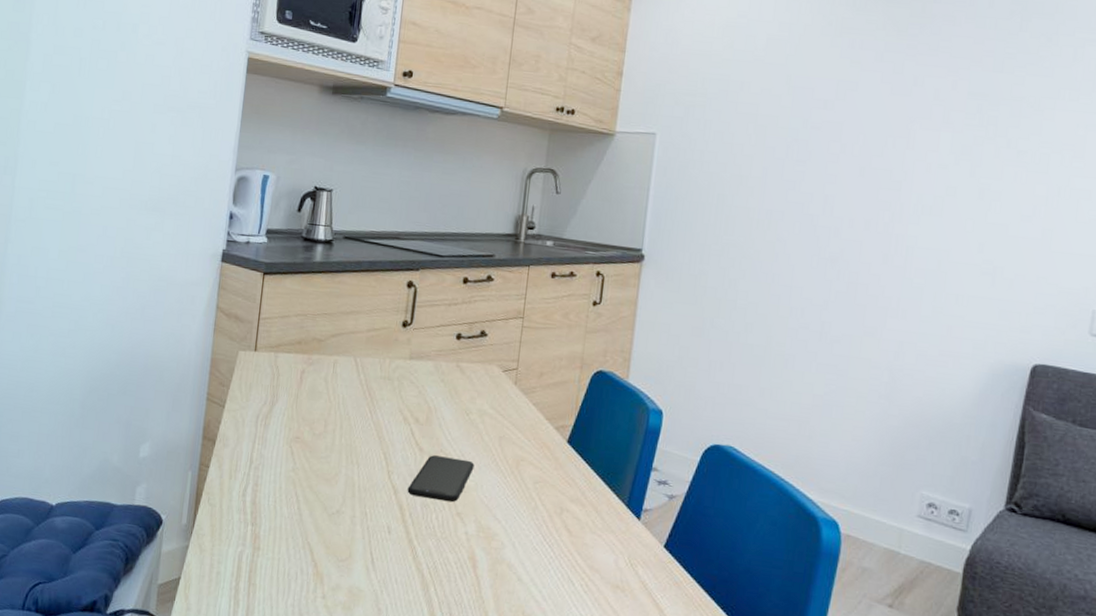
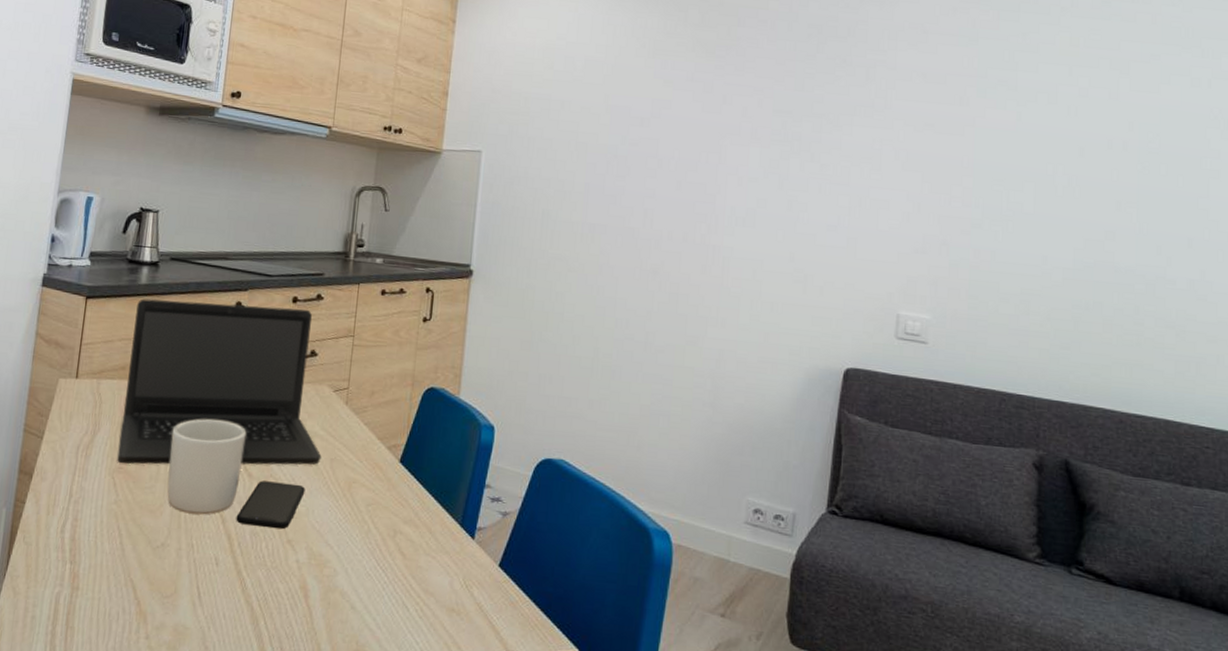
laptop: none [294,276,491,442] -> present [117,298,322,465]
mug: none [341,394,418,486] -> present [166,419,247,515]

